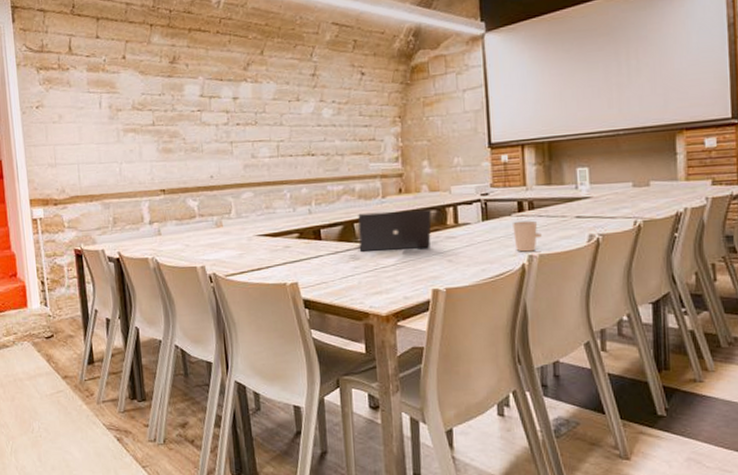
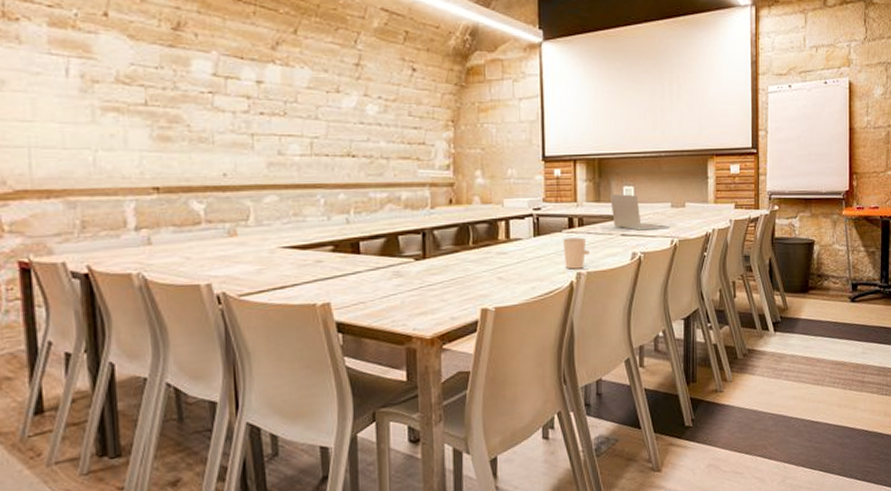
laptop: present [358,209,432,252] -> none [403,222,483,268]
laptop: none [562,175,631,212] -> present [610,193,669,231]

